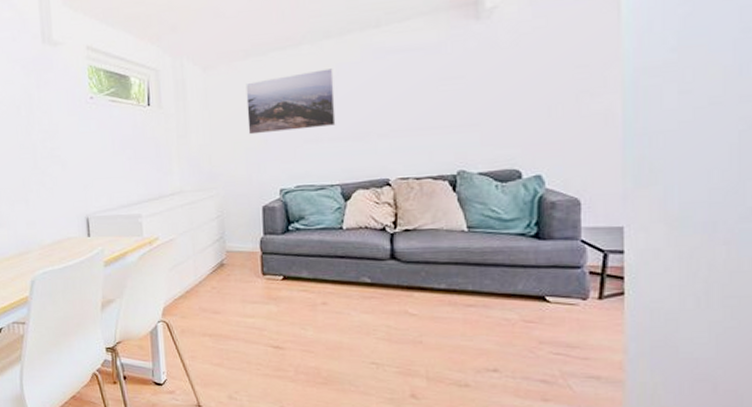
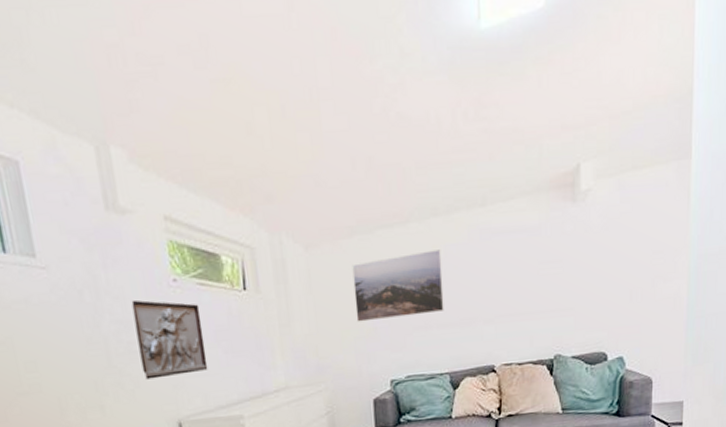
wall relief: none [56,113,114,180] -> present [131,299,208,380]

